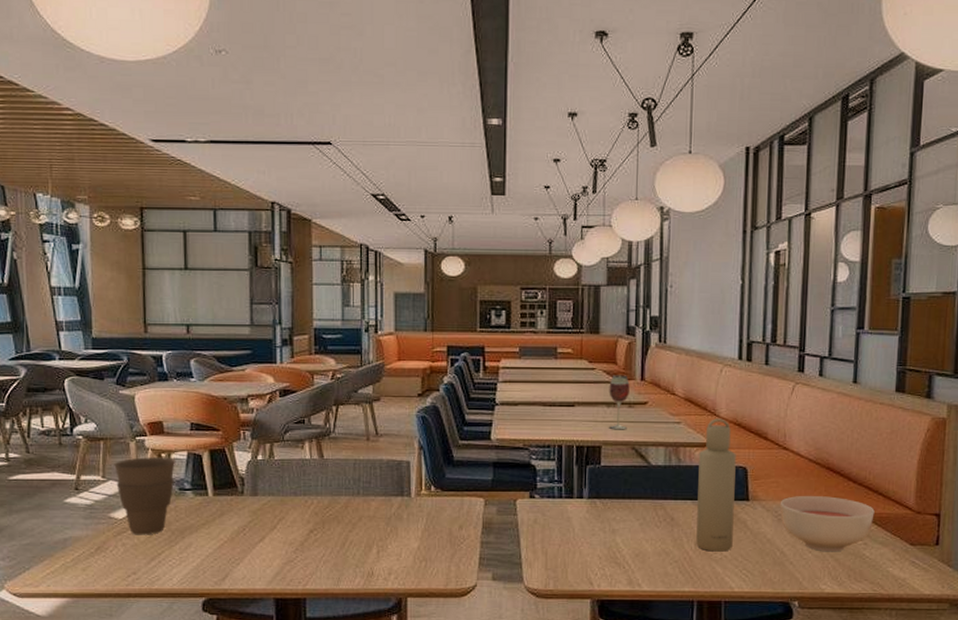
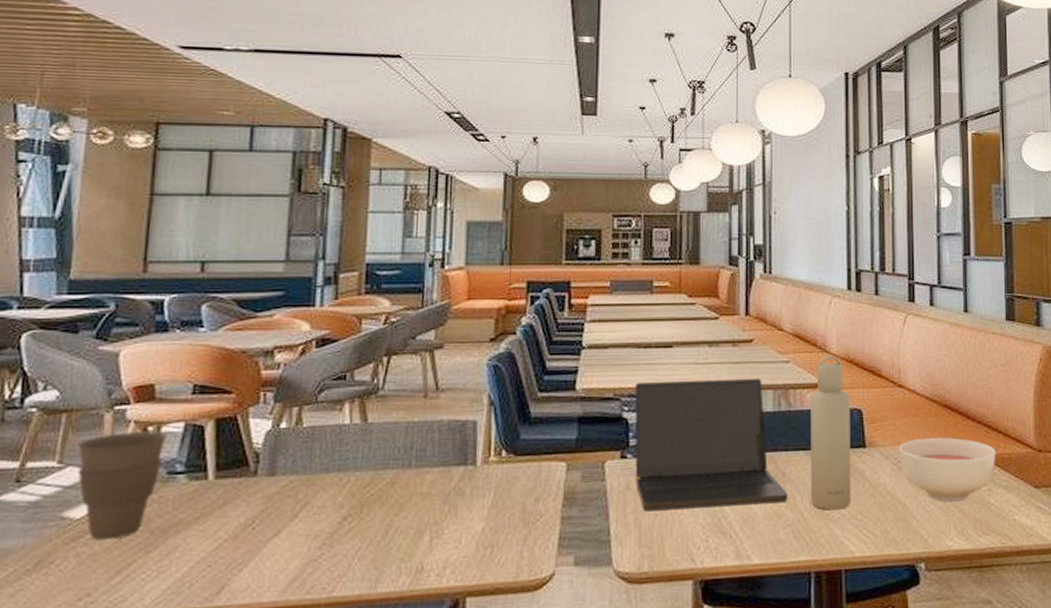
laptop: none [541,435,675,542] -> present [634,378,787,512]
wineglass: present [609,375,630,430] -> none [711,310,733,373]

